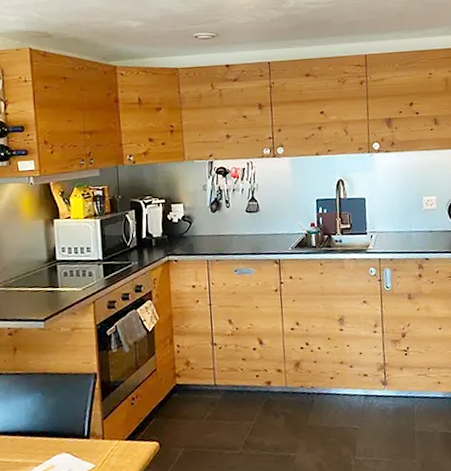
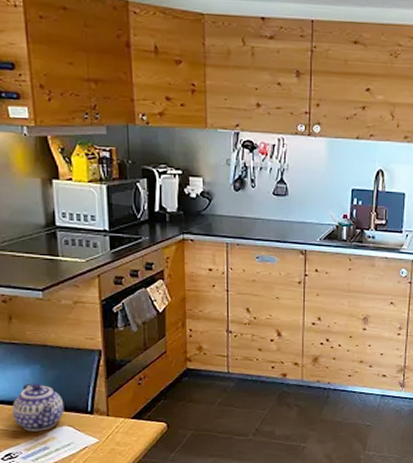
teapot: none [14,412,63,462] -> present [12,383,64,432]

